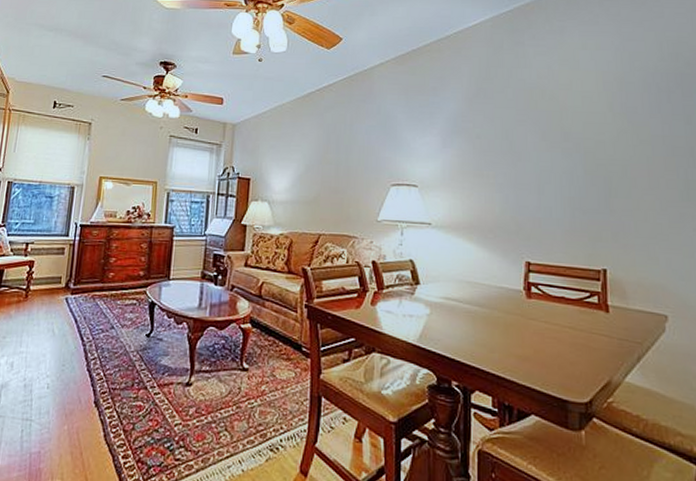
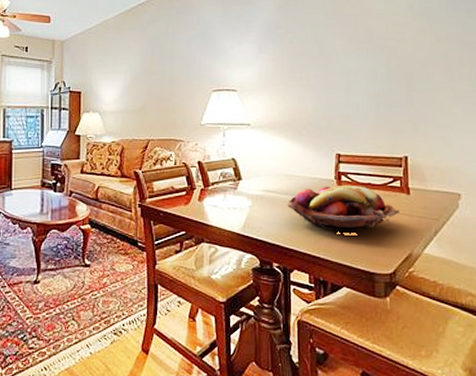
fruit basket: none [469,297,598,349] -> present [286,184,401,231]

